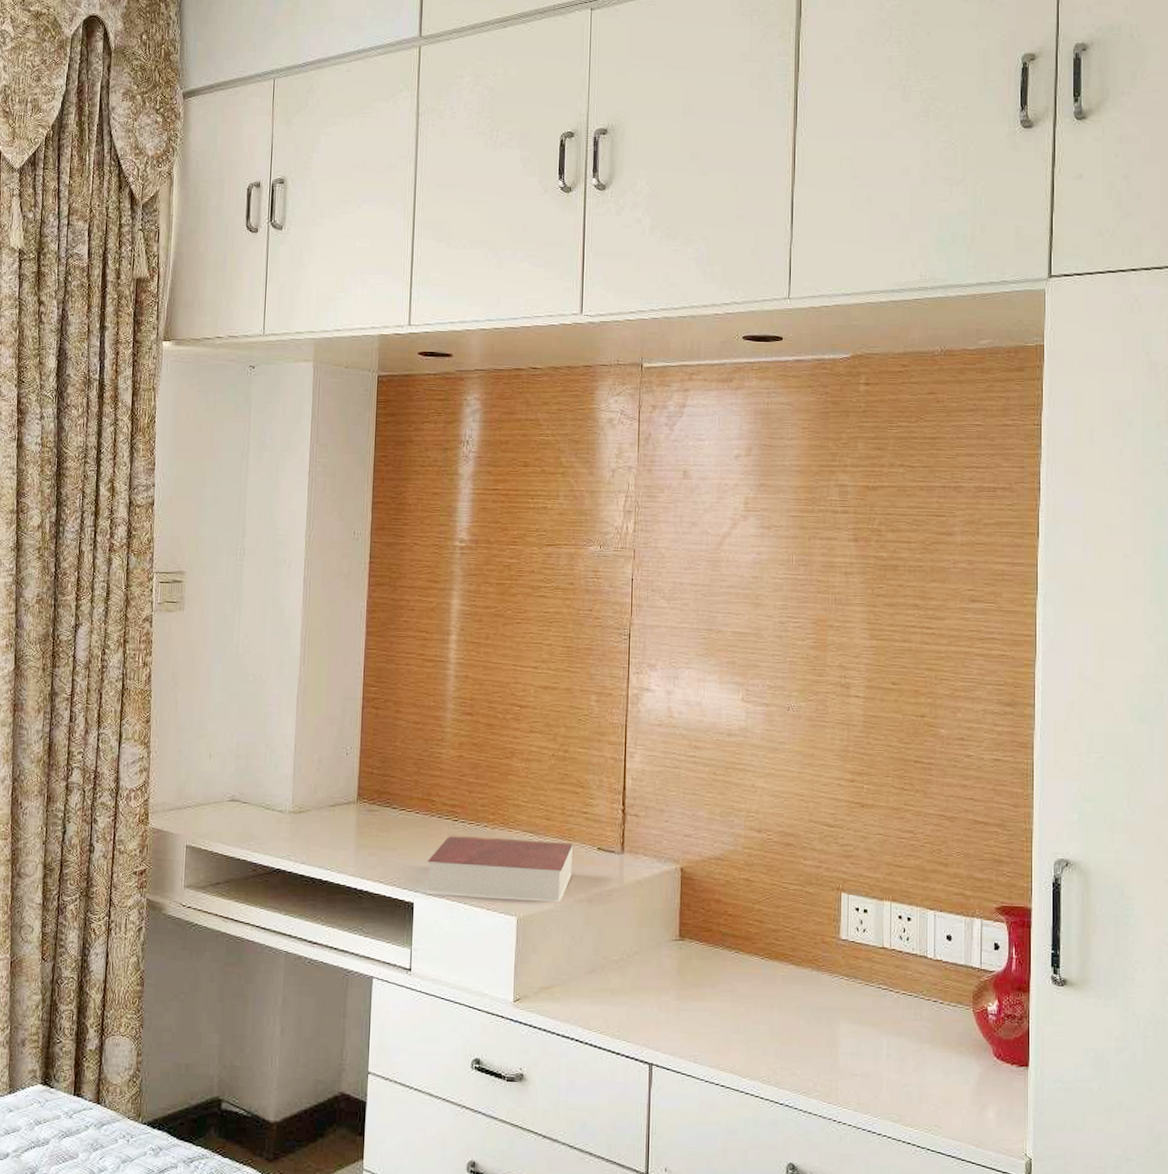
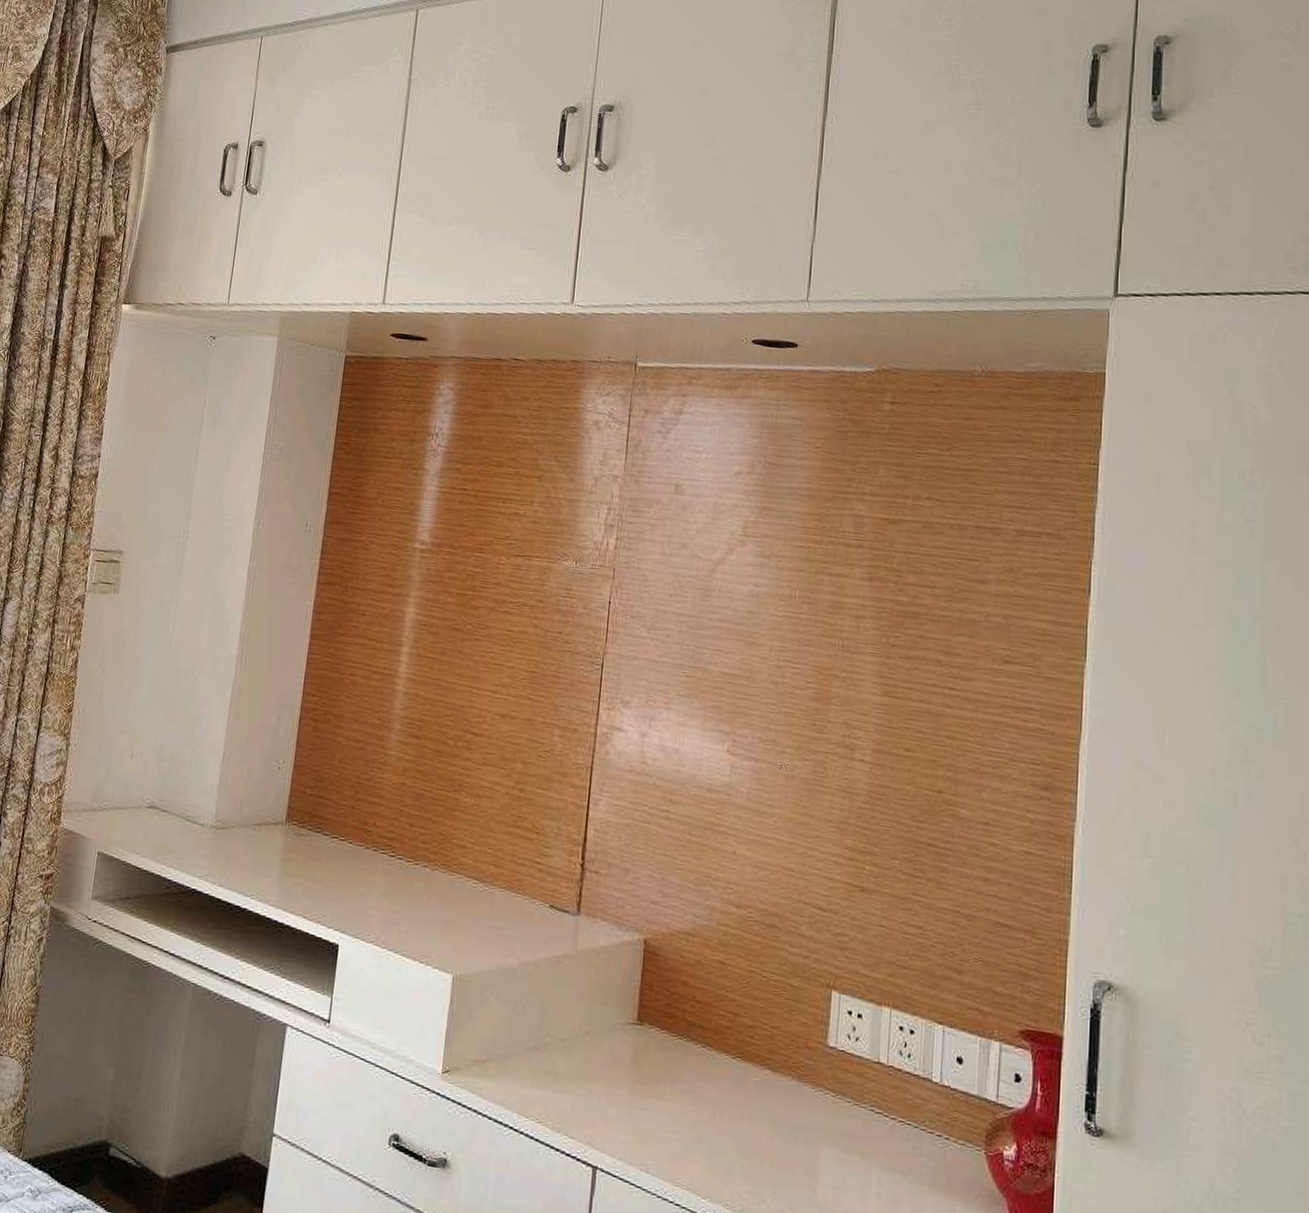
book: present [426,835,574,903] -> none [354,871,523,964]

